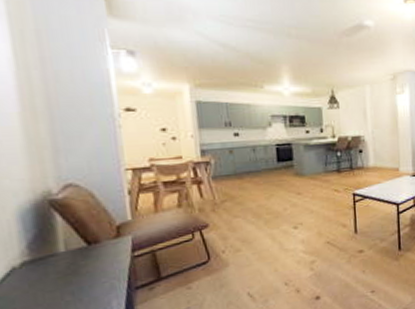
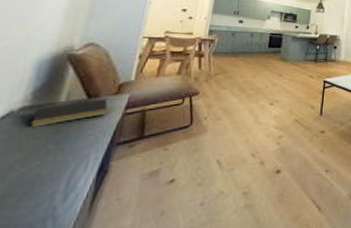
notepad: none [37,243,115,281] -> present [30,99,108,127]

